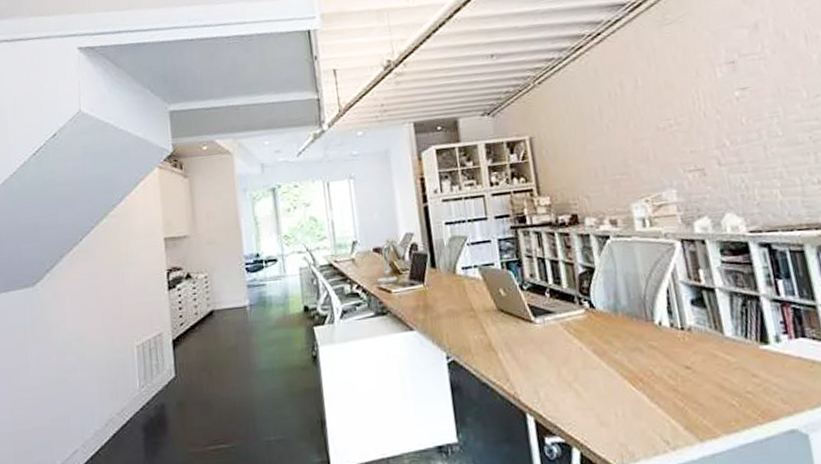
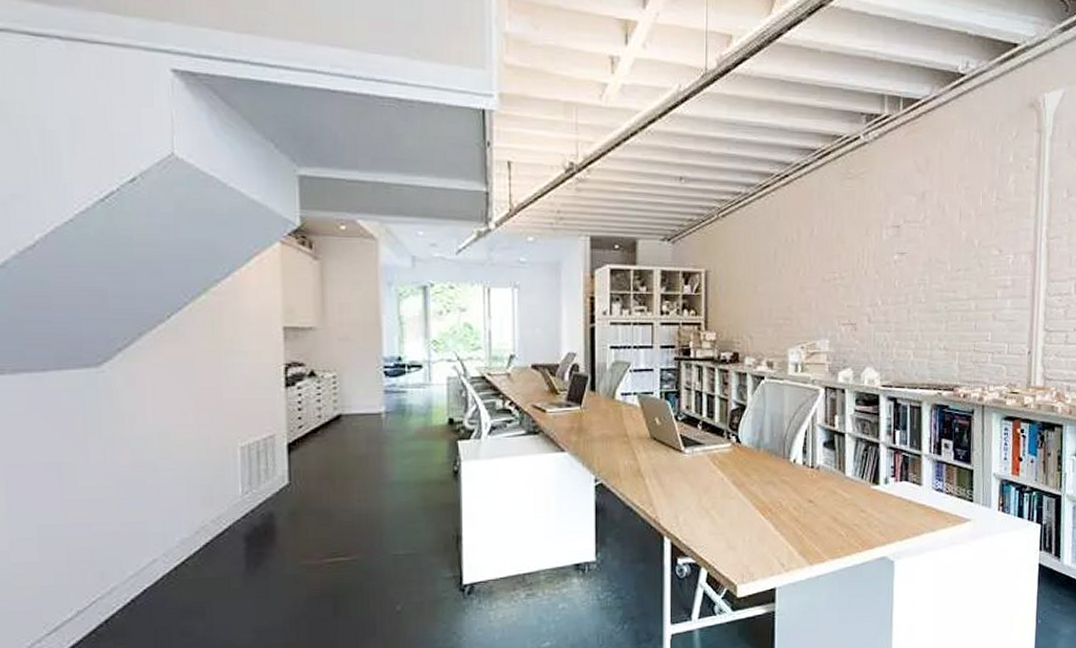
desk lamp: present [376,237,406,285] -> none [531,355,566,403]

